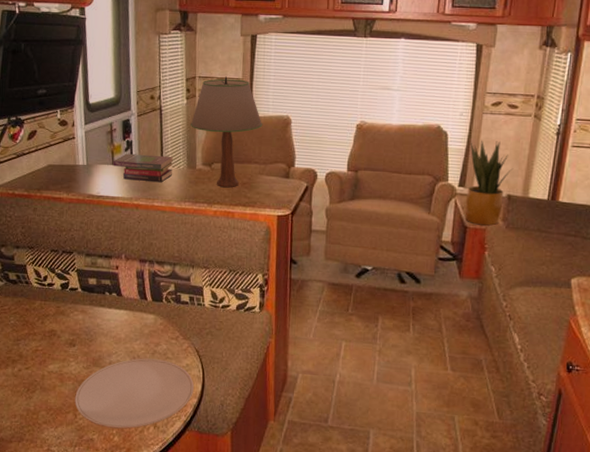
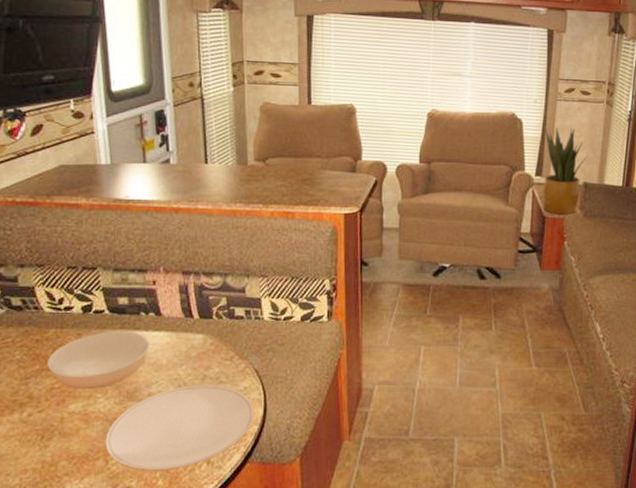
bowl: none [34,306,112,354] -> present [47,331,150,389]
books: present [113,153,173,182] -> none [145,149,220,181]
table lamp: present [190,76,263,188] -> none [238,61,324,185]

